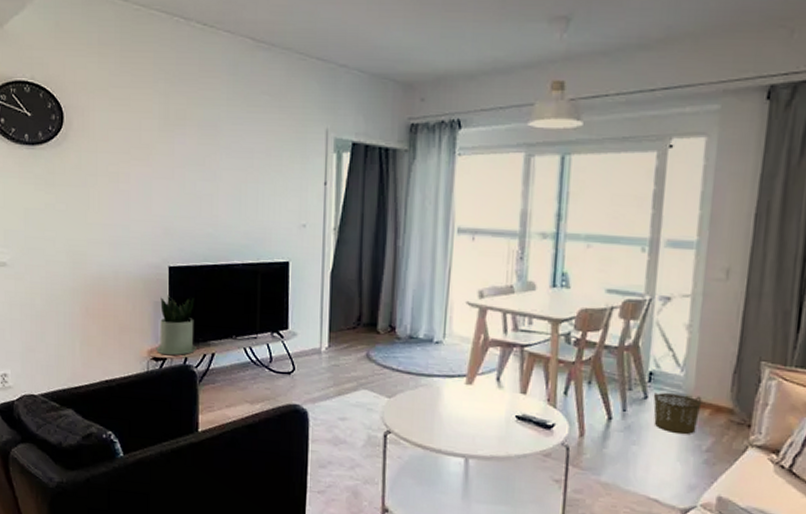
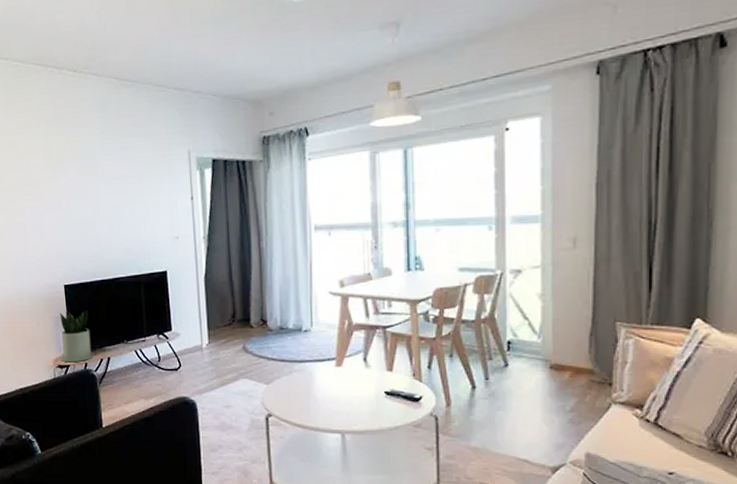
basket: present [653,392,702,434] -> none [513,360,562,396]

